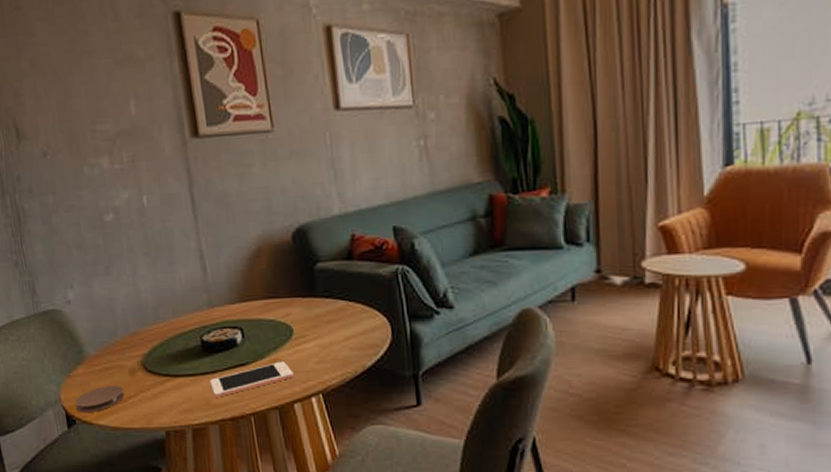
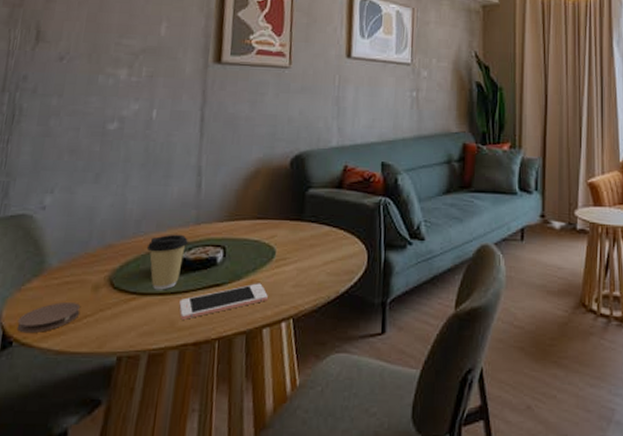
coffee cup: none [168,318,206,372] -> present [146,234,188,290]

